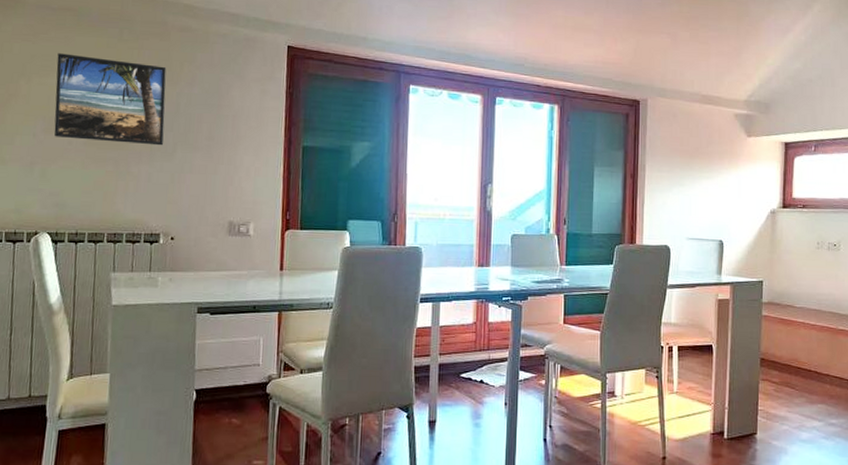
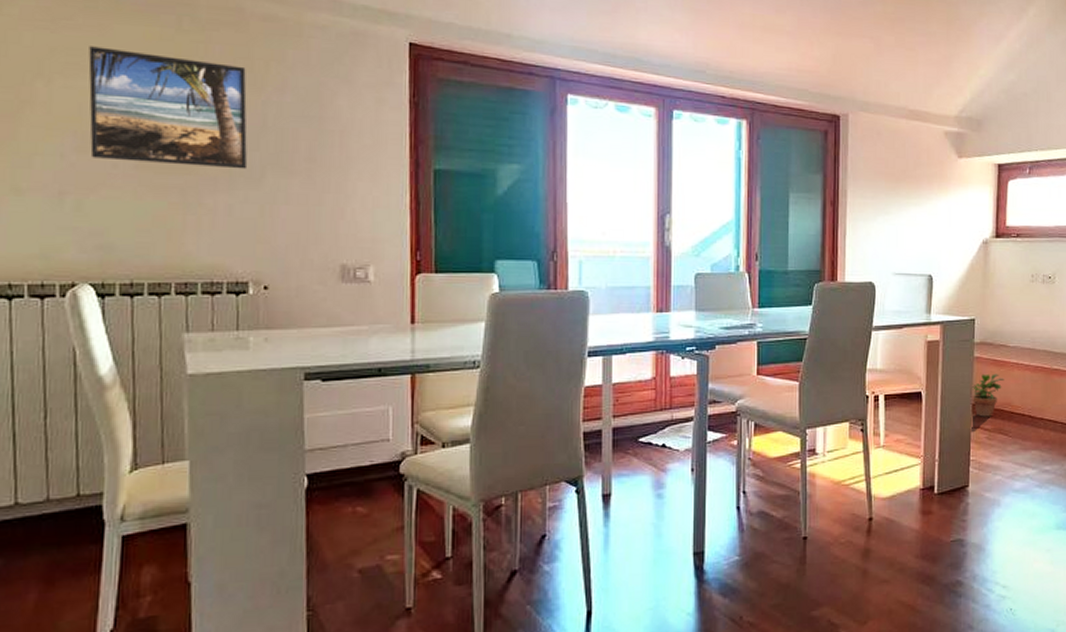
potted plant: none [759,331,791,371] -> present [971,373,1004,417]

